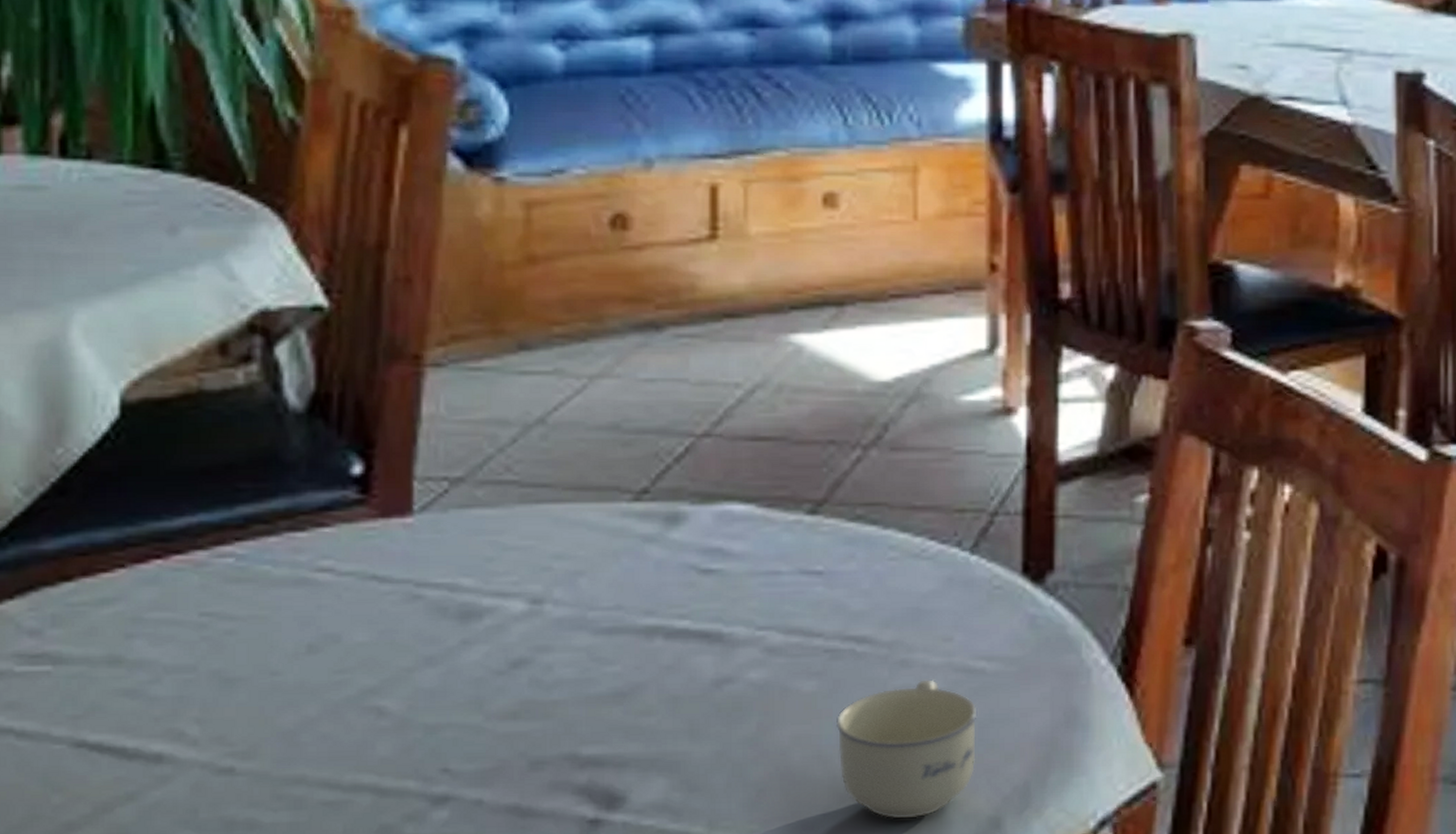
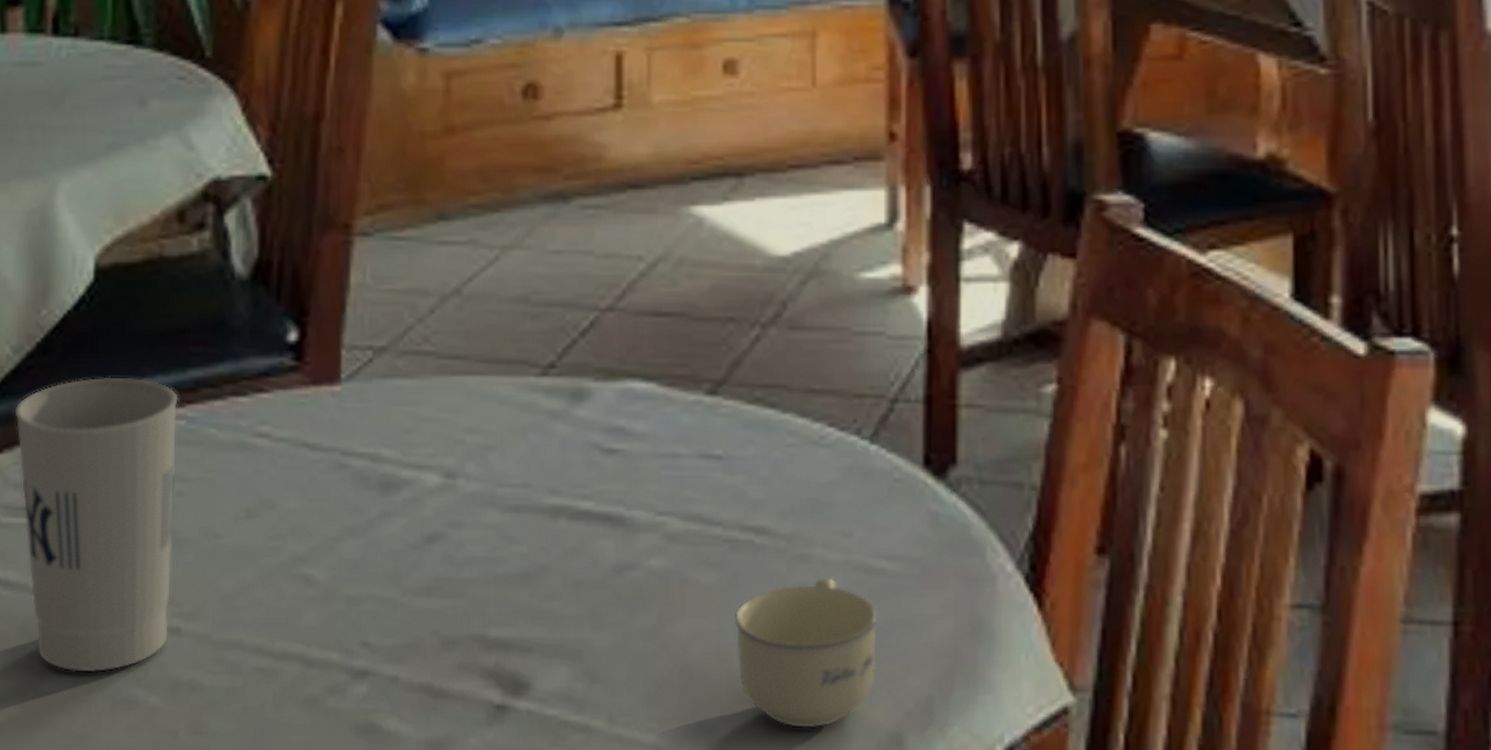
cup: none [26,516,225,820] -> present [14,377,178,673]

